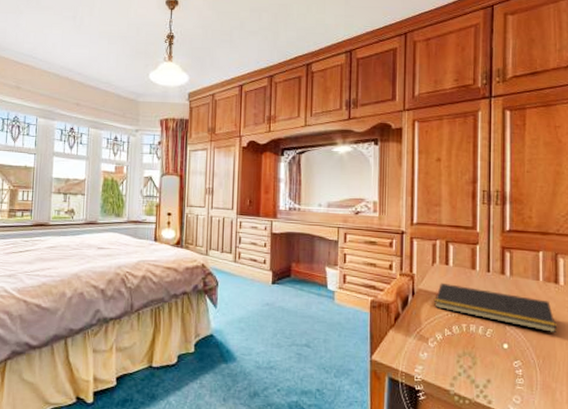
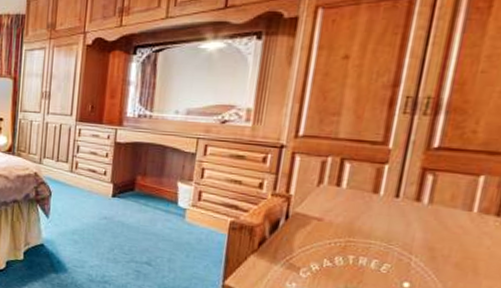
notepad: present [434,282,557,334] -> none [313,206,488,277]

